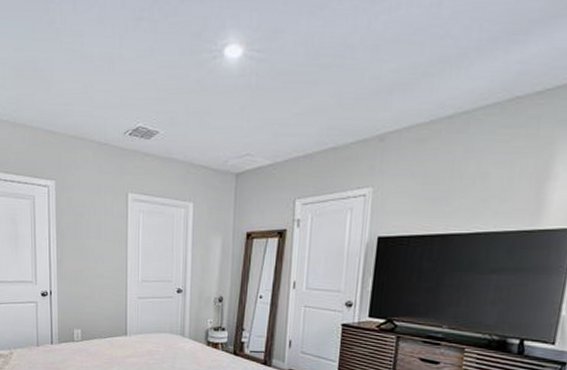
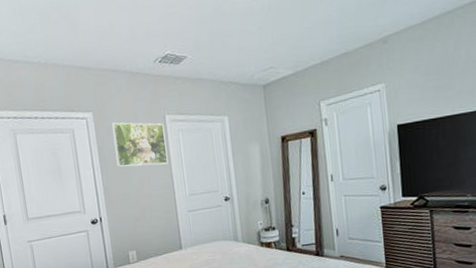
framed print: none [72,194,125,245] -> present [111,122,168,167]

